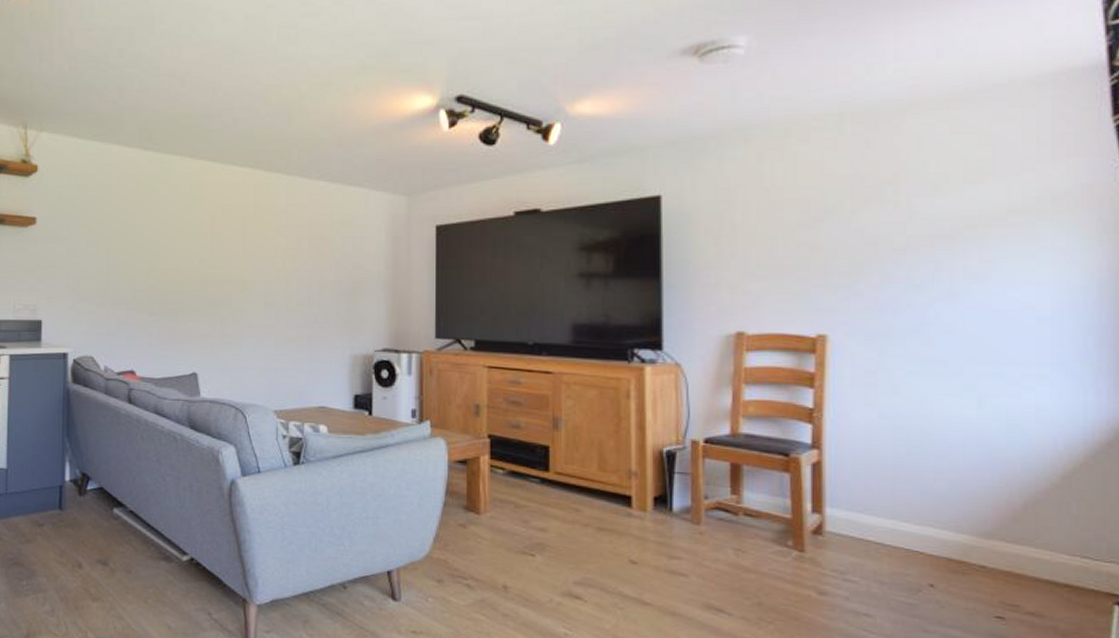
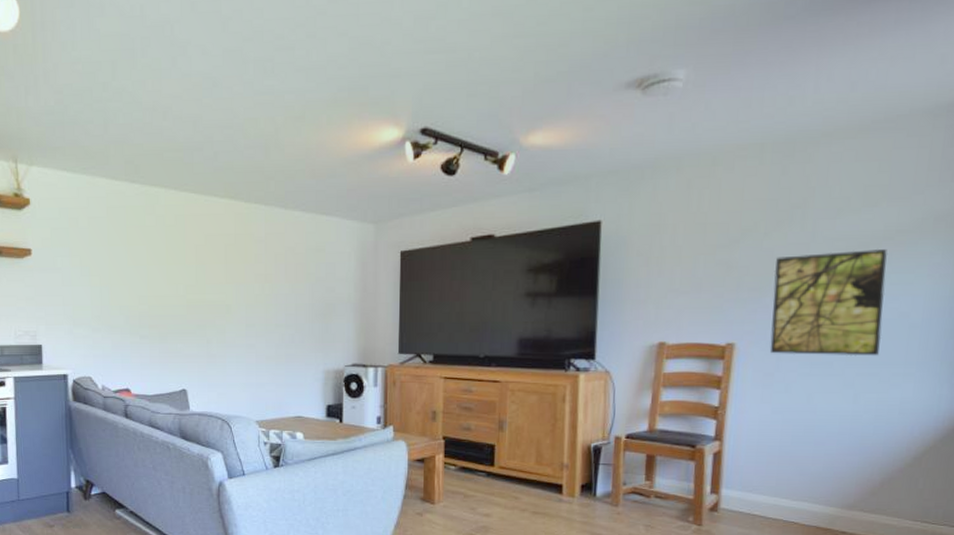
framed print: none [866,231,1005,354] -> present [769,249,887,356]

